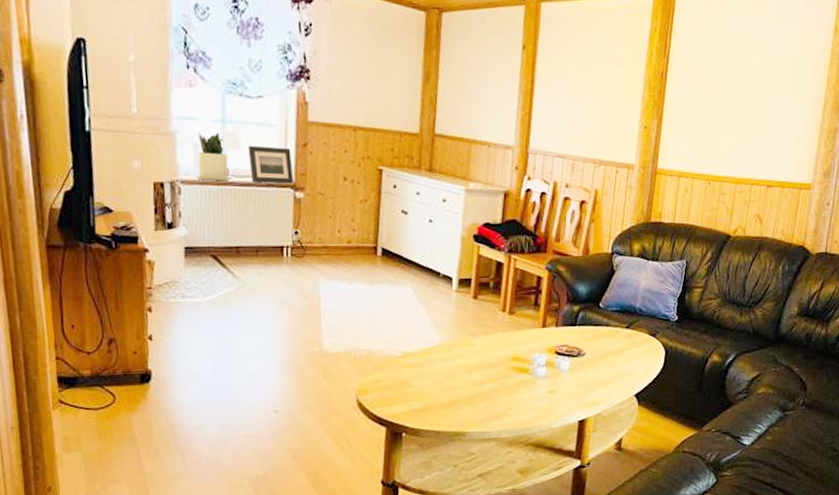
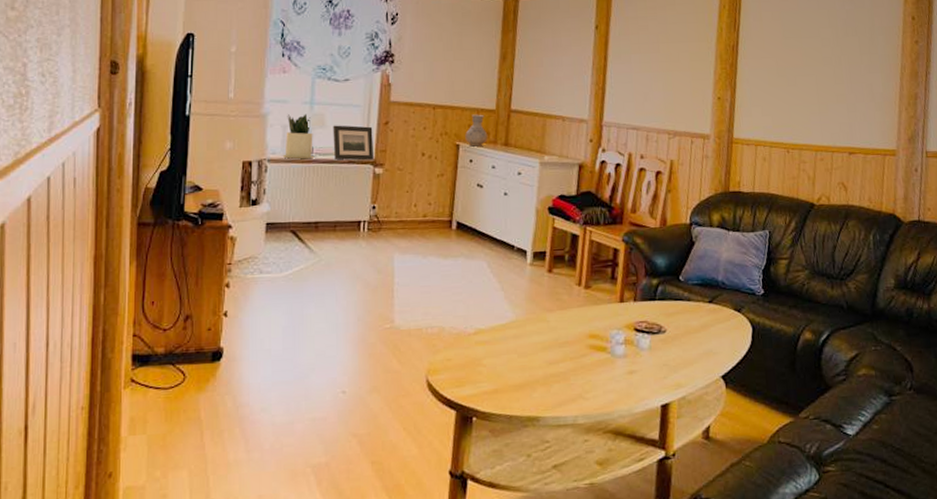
vase: none [388,137,412,172] -> present [465,114,488,147]

